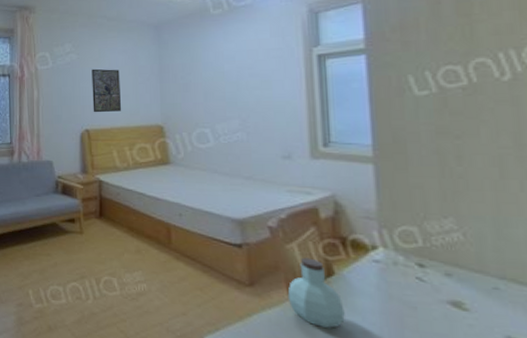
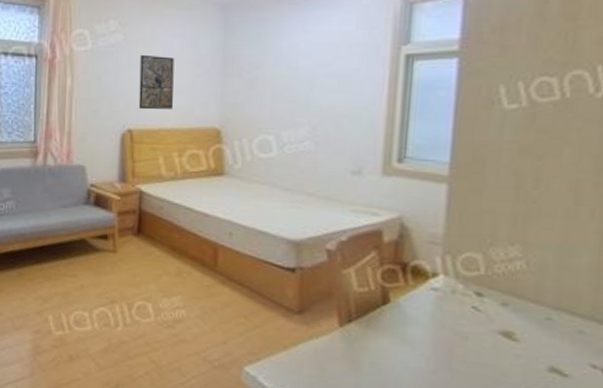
jar: present [287,257,345,328] -> none [337,284,395,358]

